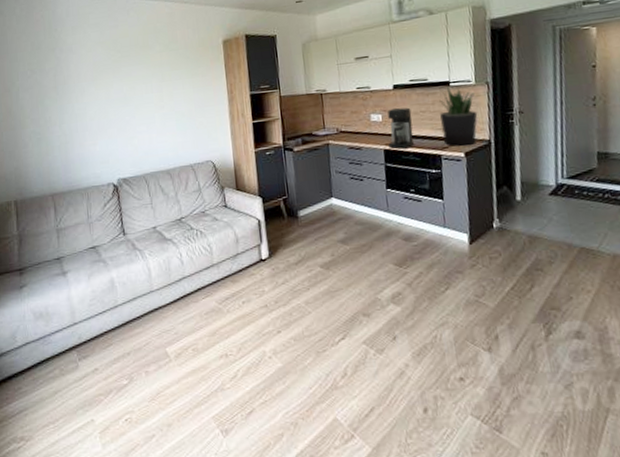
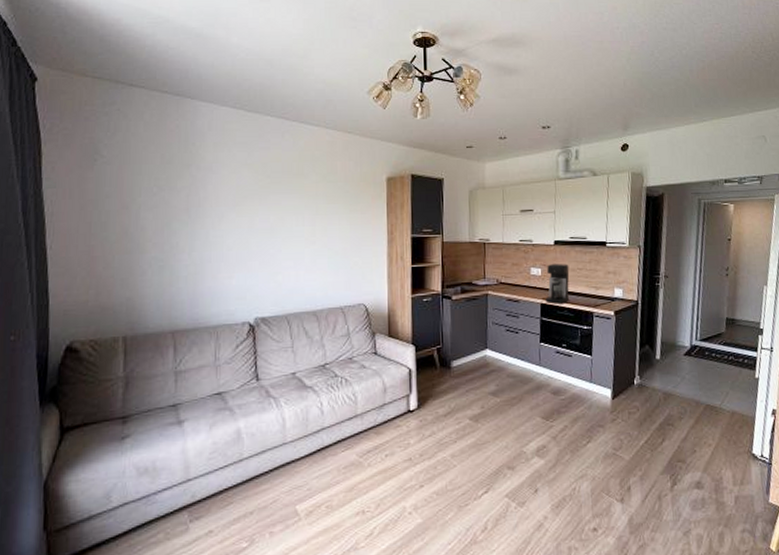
planter: present [439,86,478,147] -> none [595,246,629,306]

